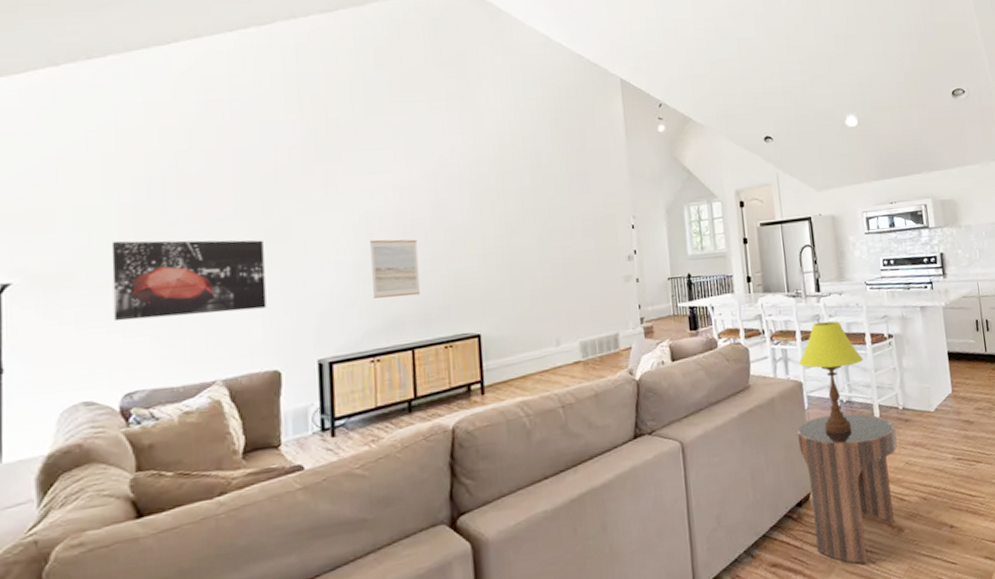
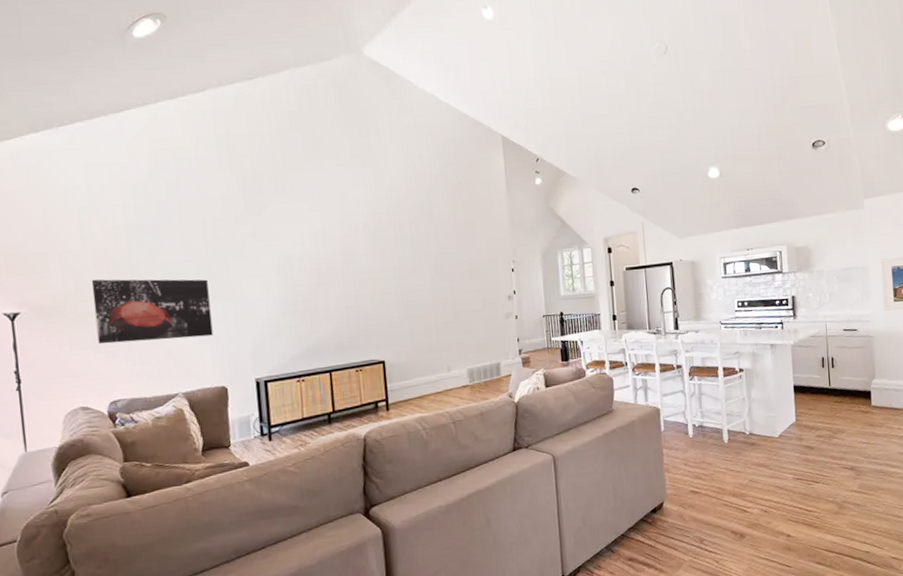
wall art: present [370,239,421,299] -> none [292,279,335,329]
side table: present [796,413,898,564] -> none [653,436,743,562]
table lamp: present [798,321,863,434] -> none [656,356,715,453]

